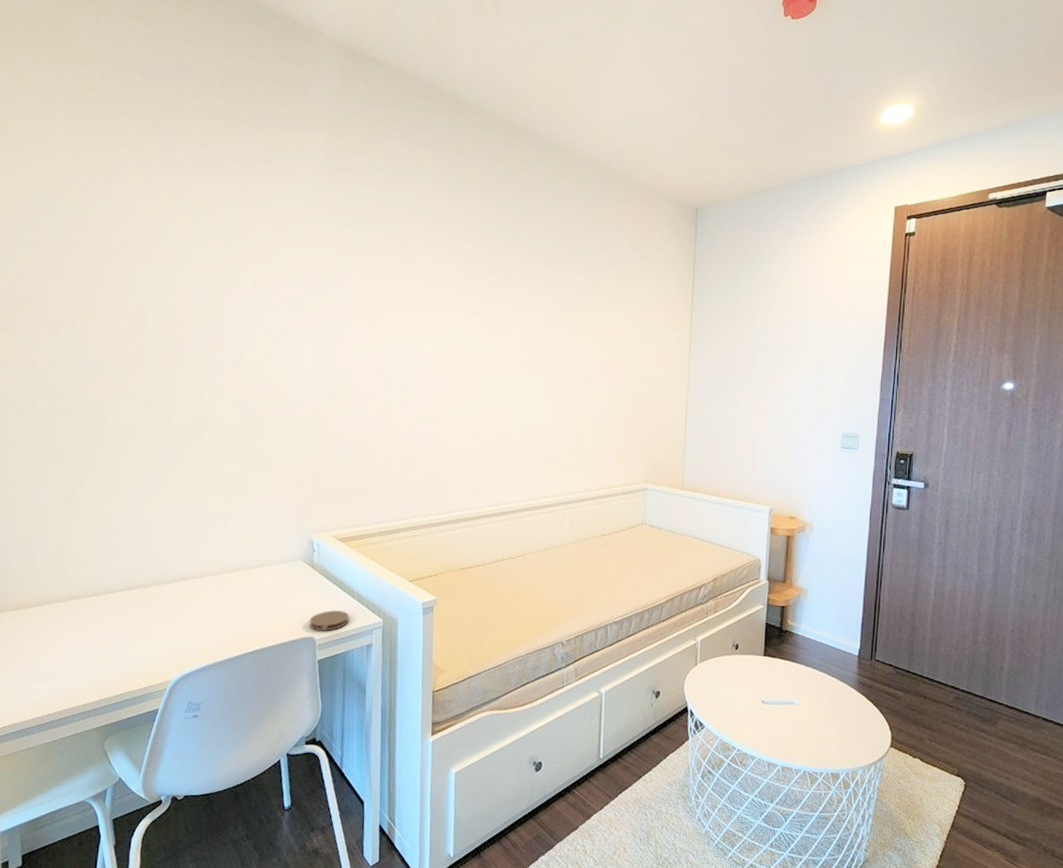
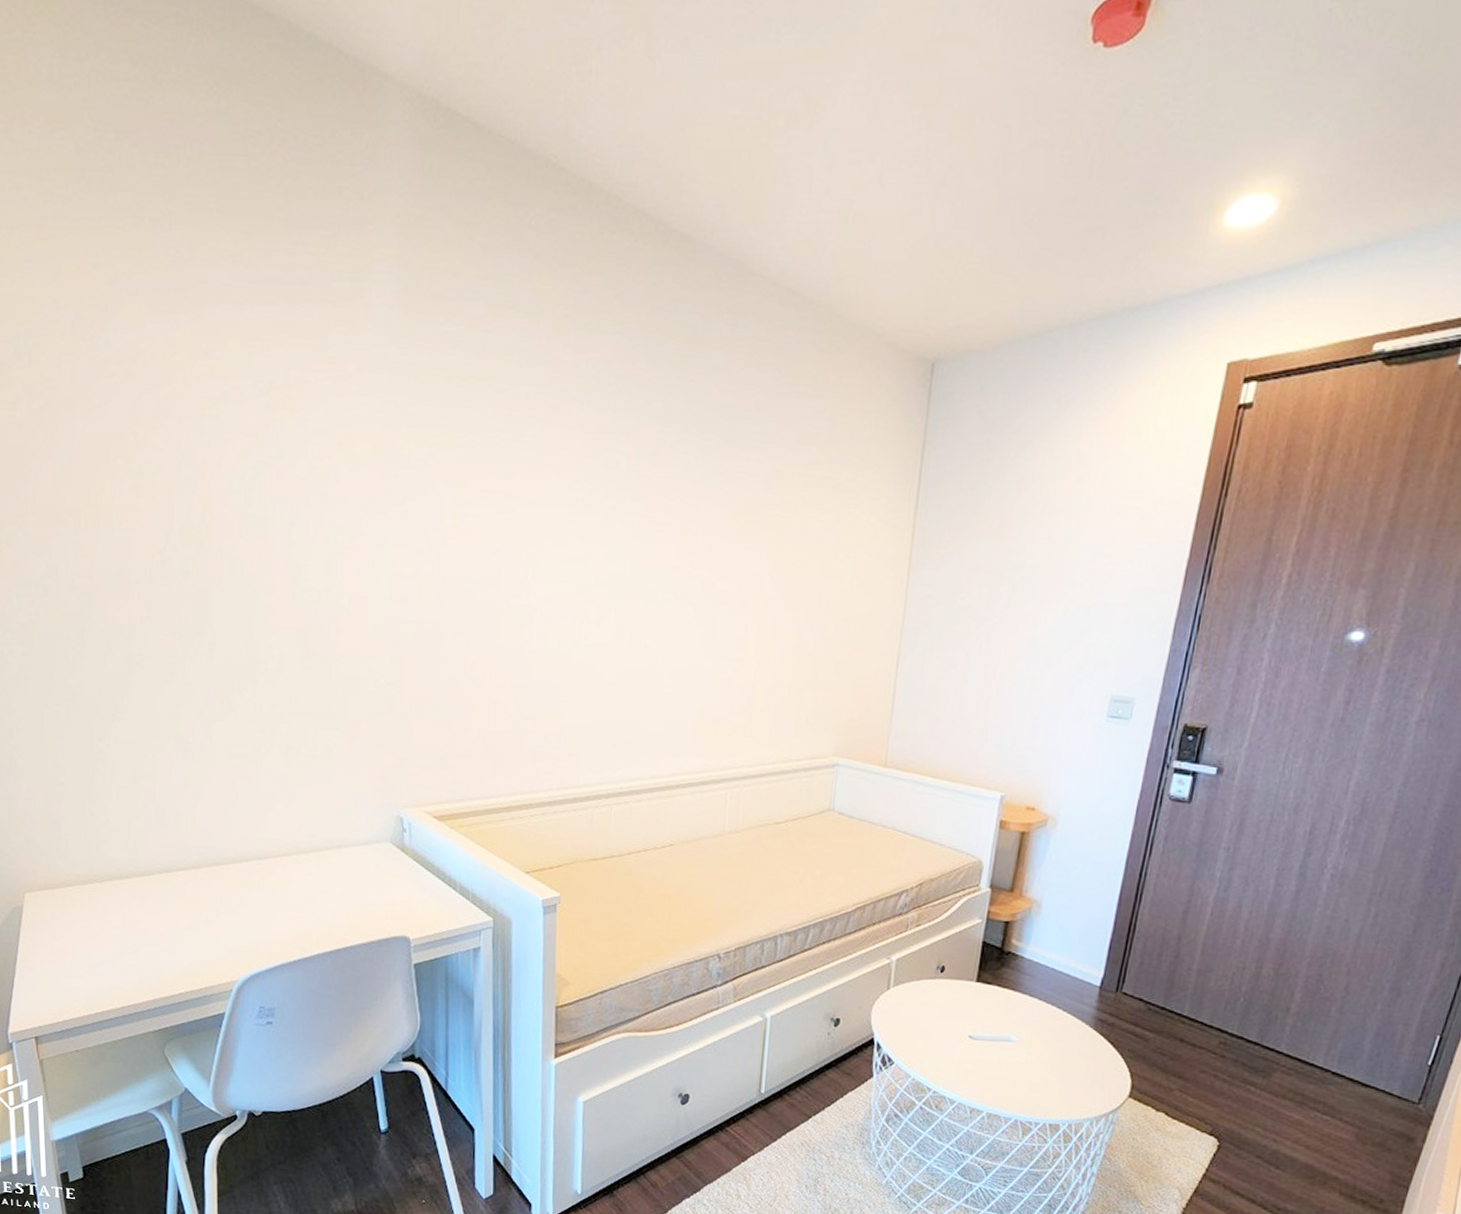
coaster: present [309,610,349,631] -> none [402,905,450,930]

